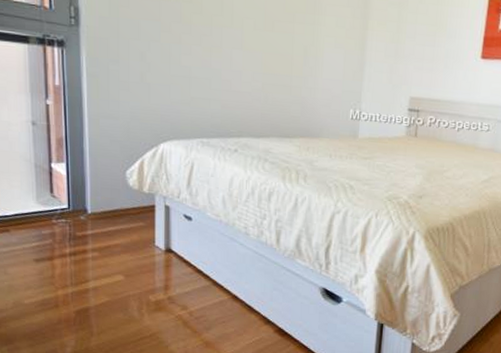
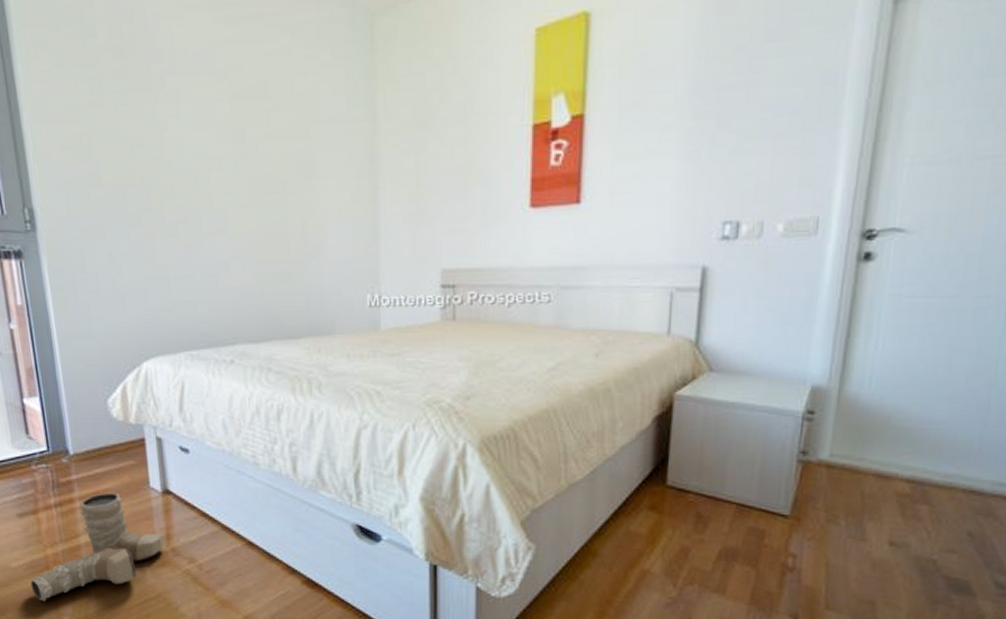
boots: none [40,247,161,334] -> present [30,492,164,601]

